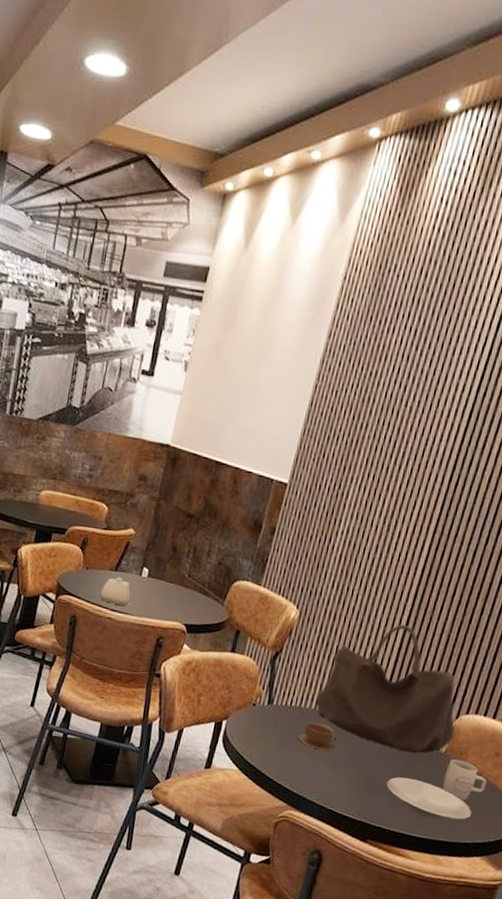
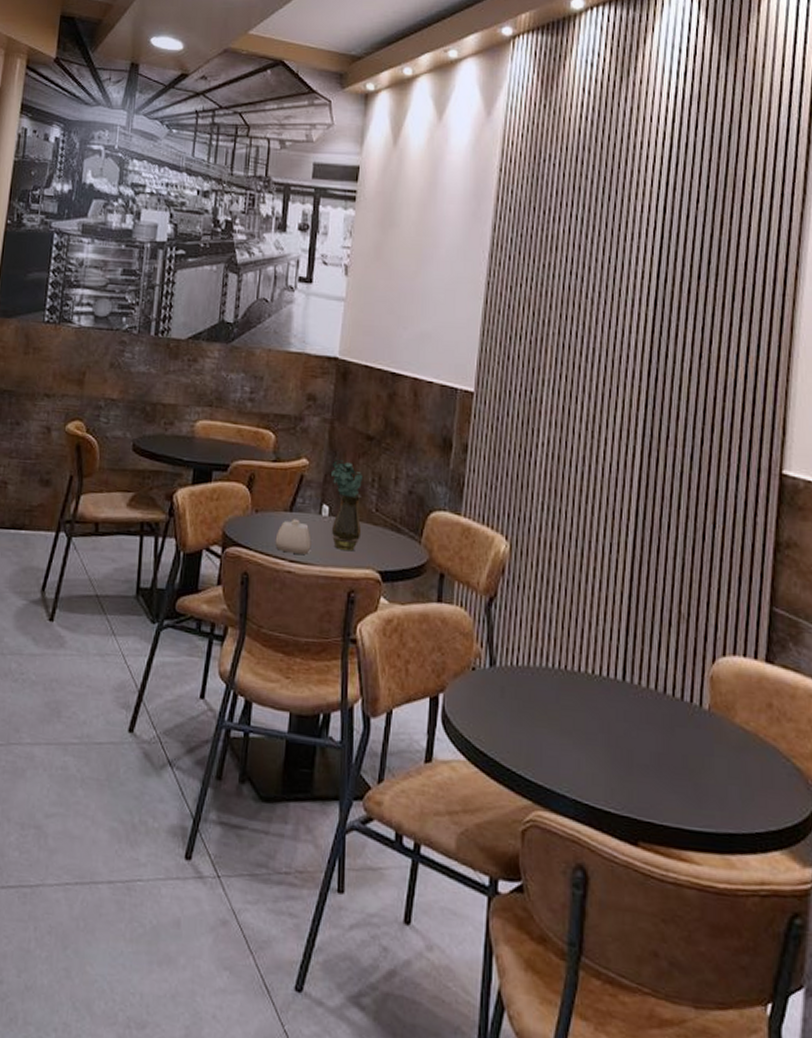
vase: none [148,529,181,607] -> present [331,457,364,552]
teacup: present [298,721,338,751] -> none [532,685,579,722]
handbag: present [316,625,455,754] -> none [546,550,715,716]
saucer: present [385,776,473,820] -> none [646,748,758,803]
mug: present [441,759,487,801] -> none [714,717,766,774]

